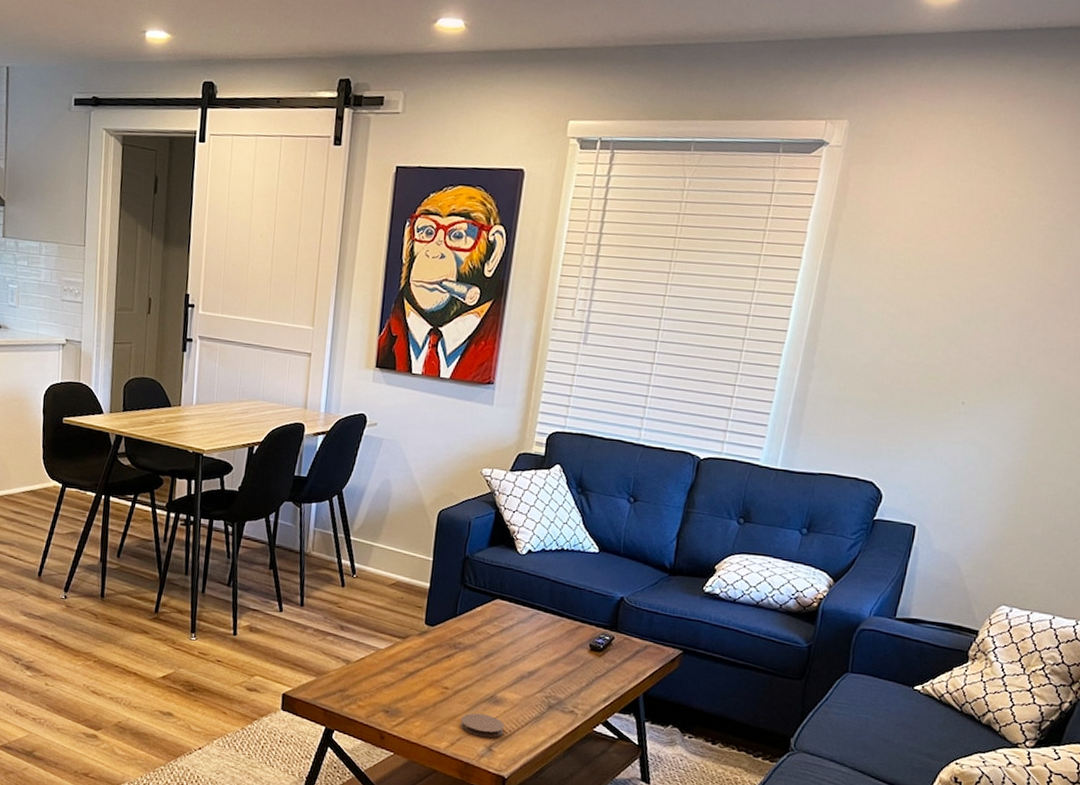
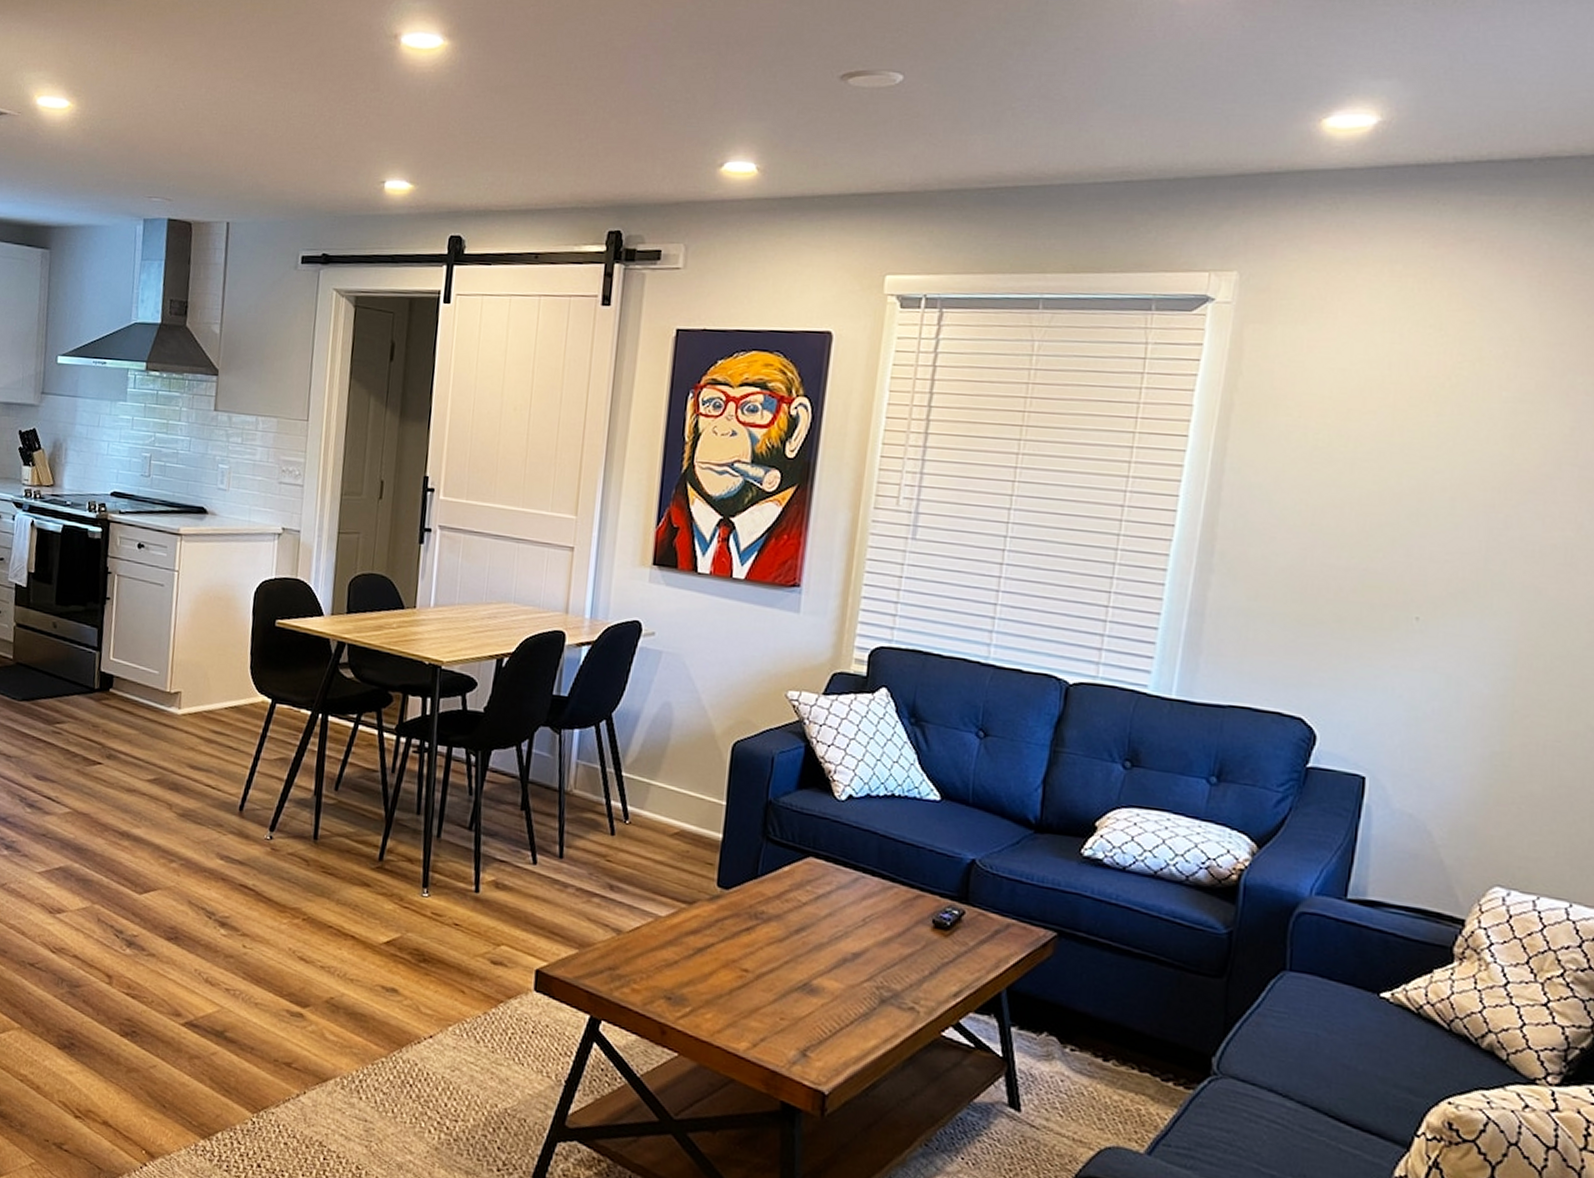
coaster: present [460,713,505,738] -> none [764,1005,823,1040]

